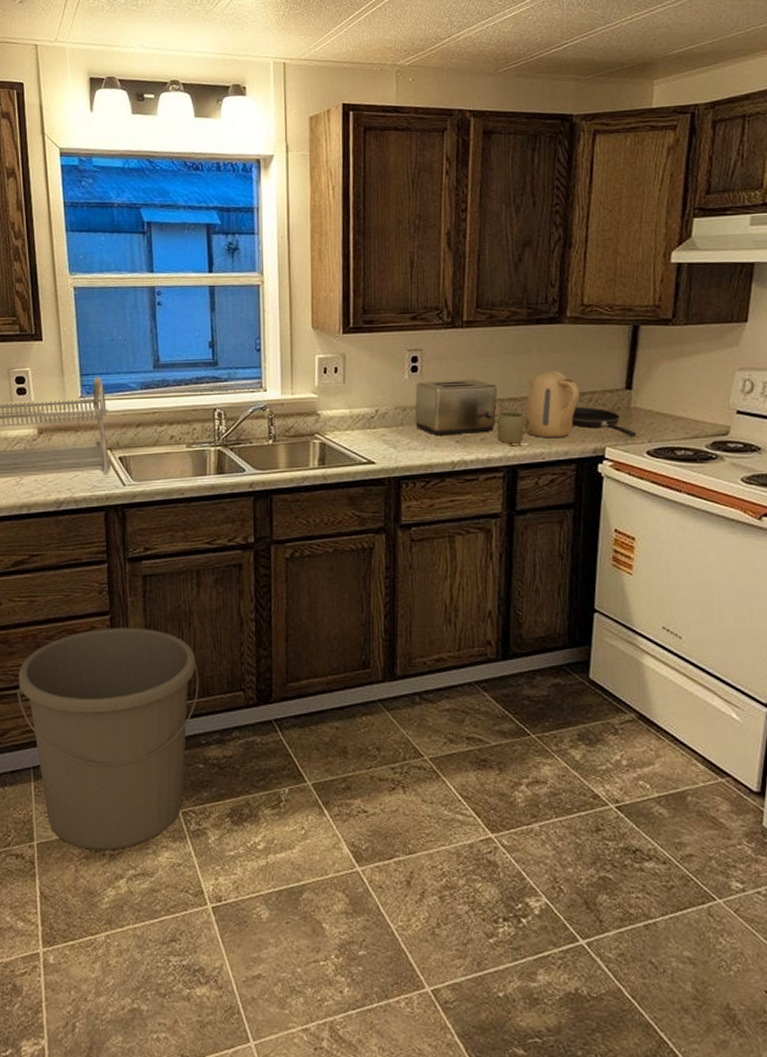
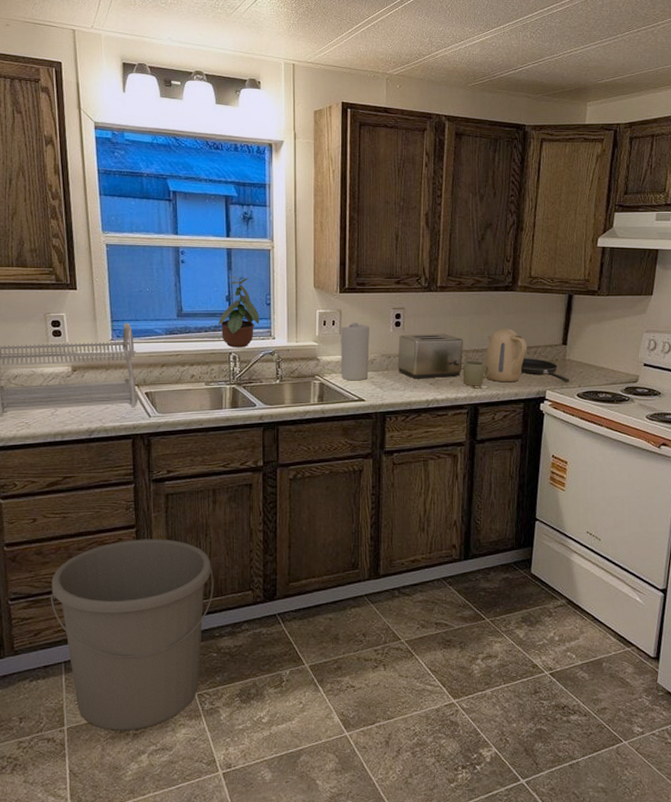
potted plant: none [200,317,249,403] -> present [218,275,260,348]
paper towel holder: none [345,368,380,440] -> present [341,322,370,381]

